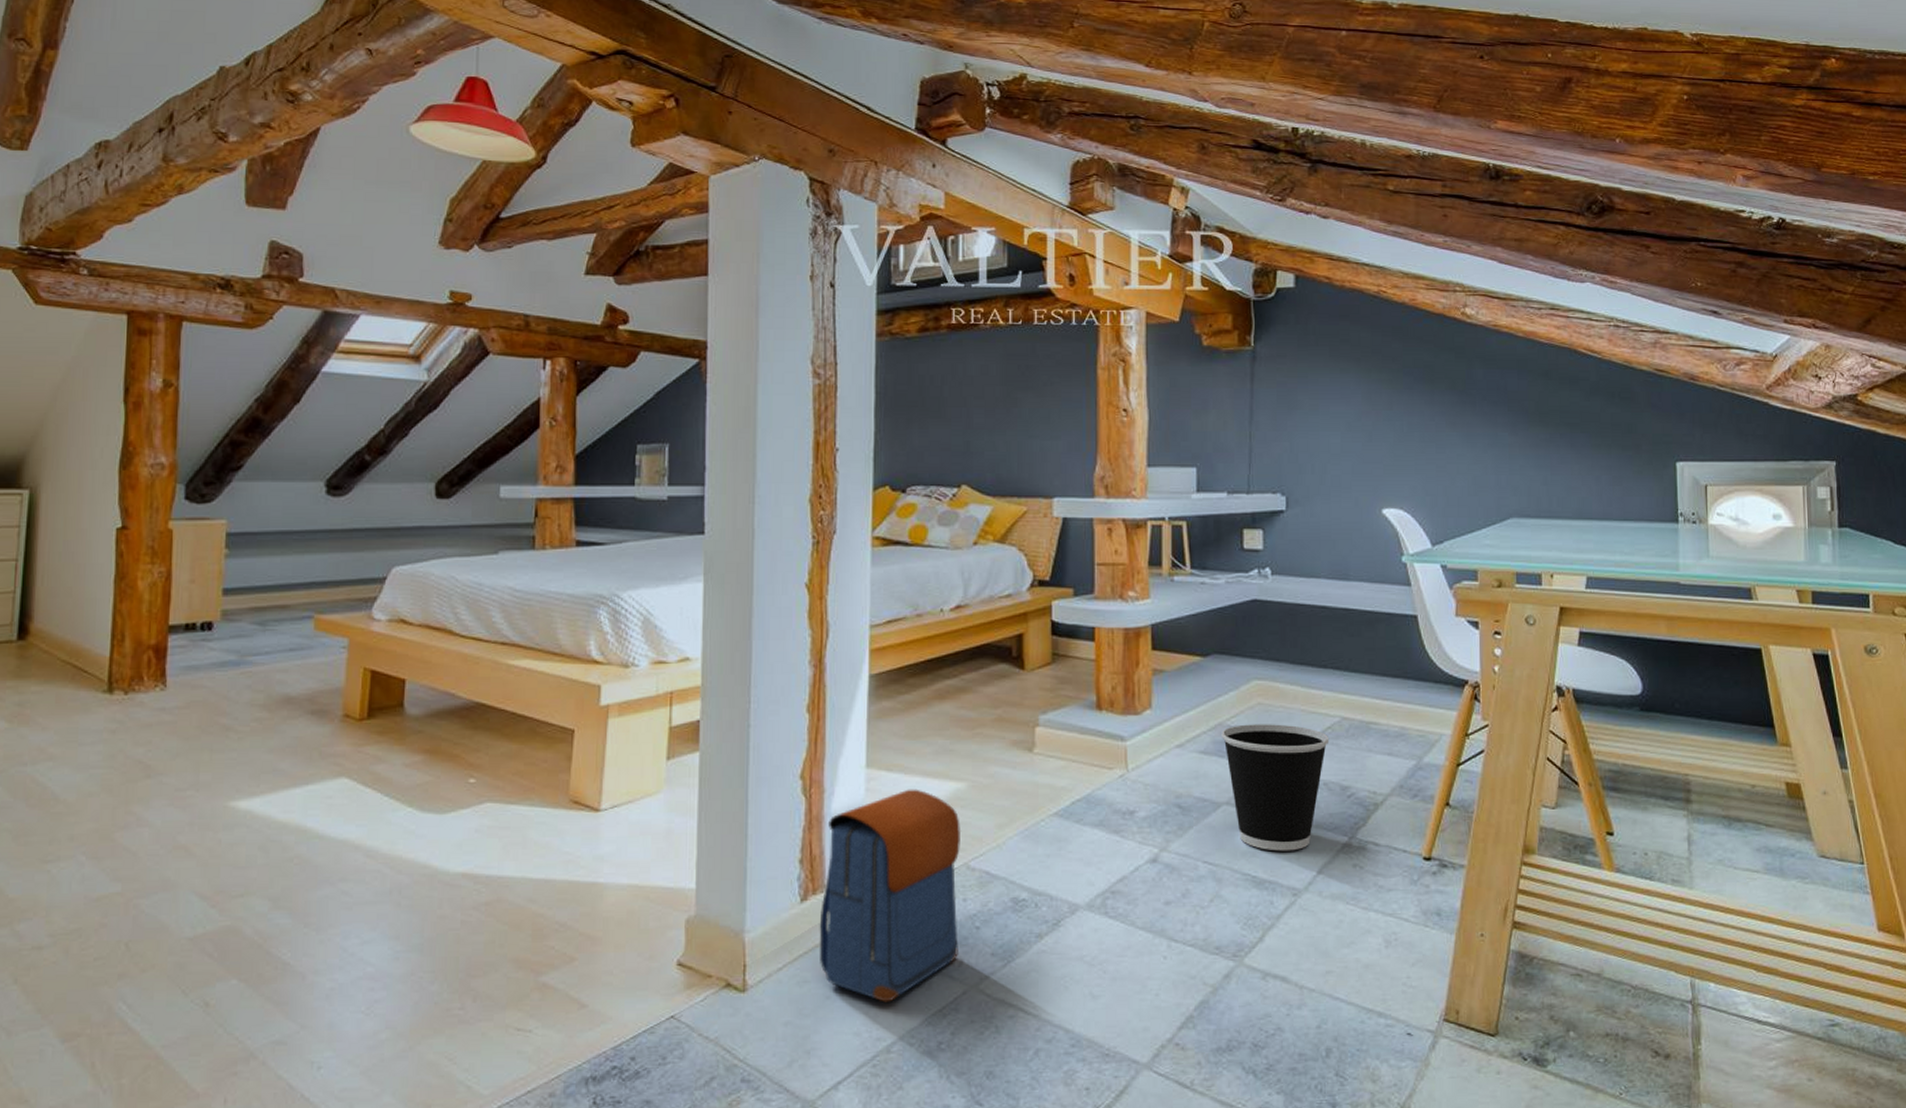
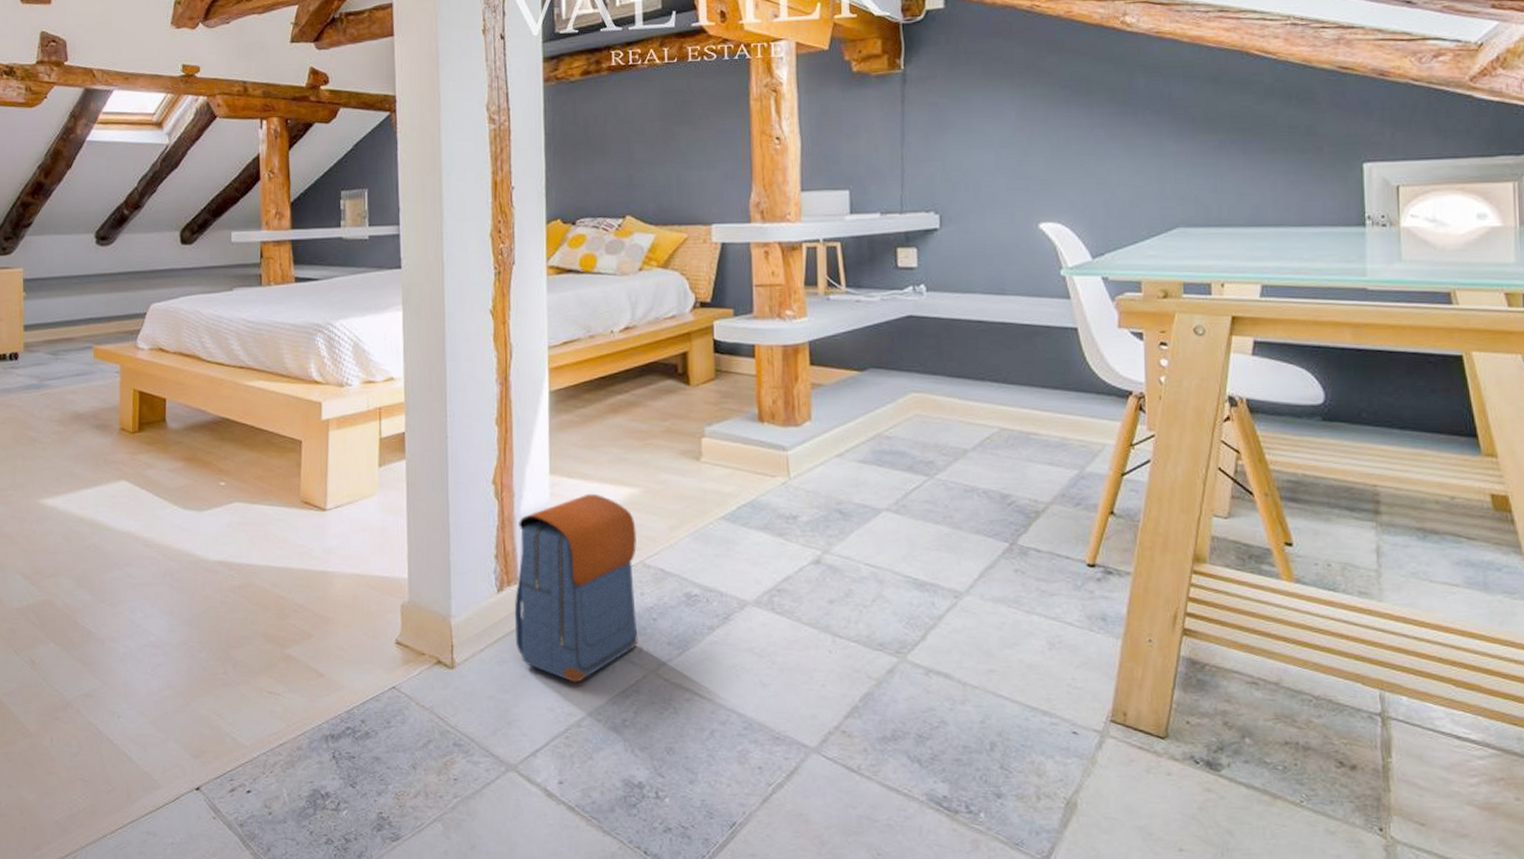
wastebasket: present [1221,724,1330,851] -> none [880,435,989,556]

